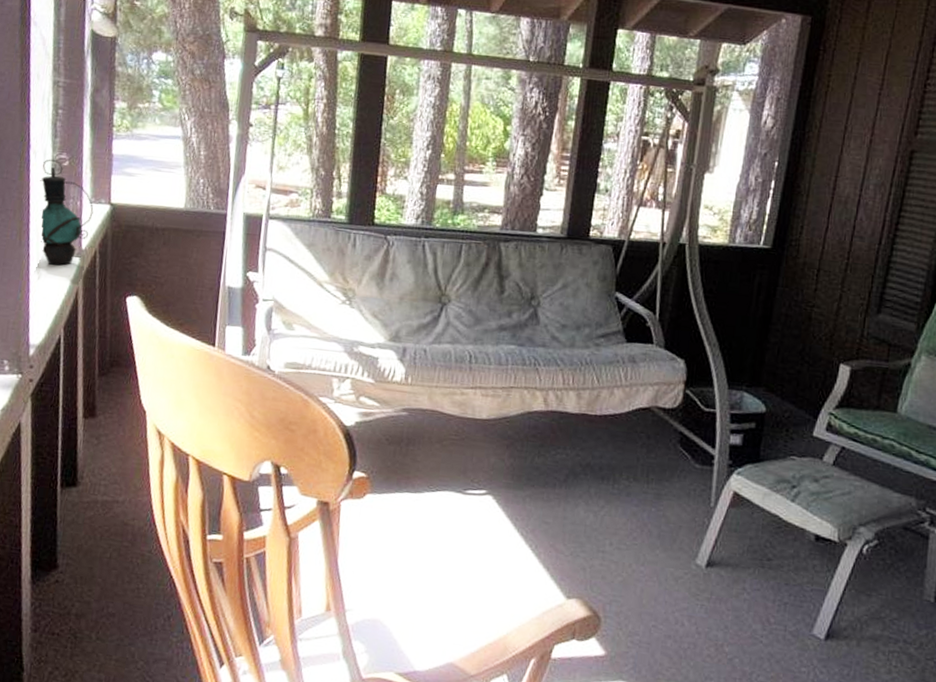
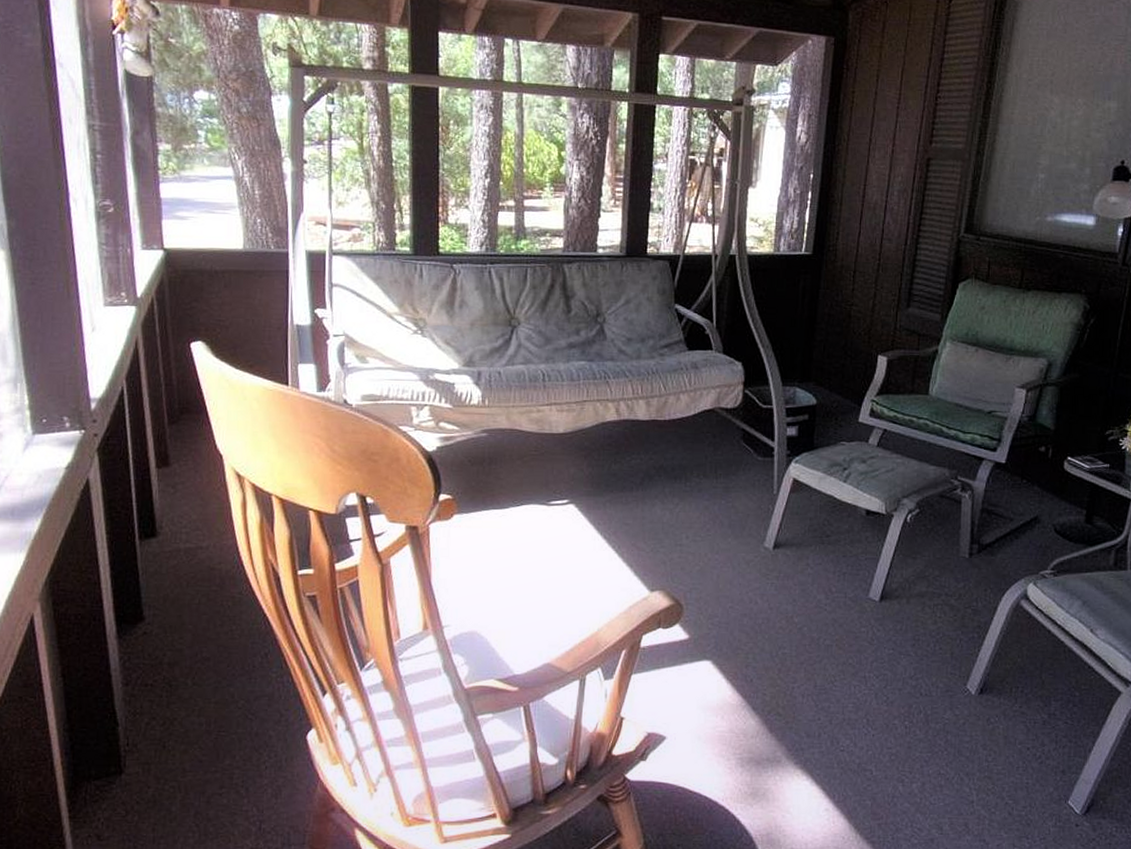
lantern: present [40,159,94,265] -> none [84,206,146,316]

